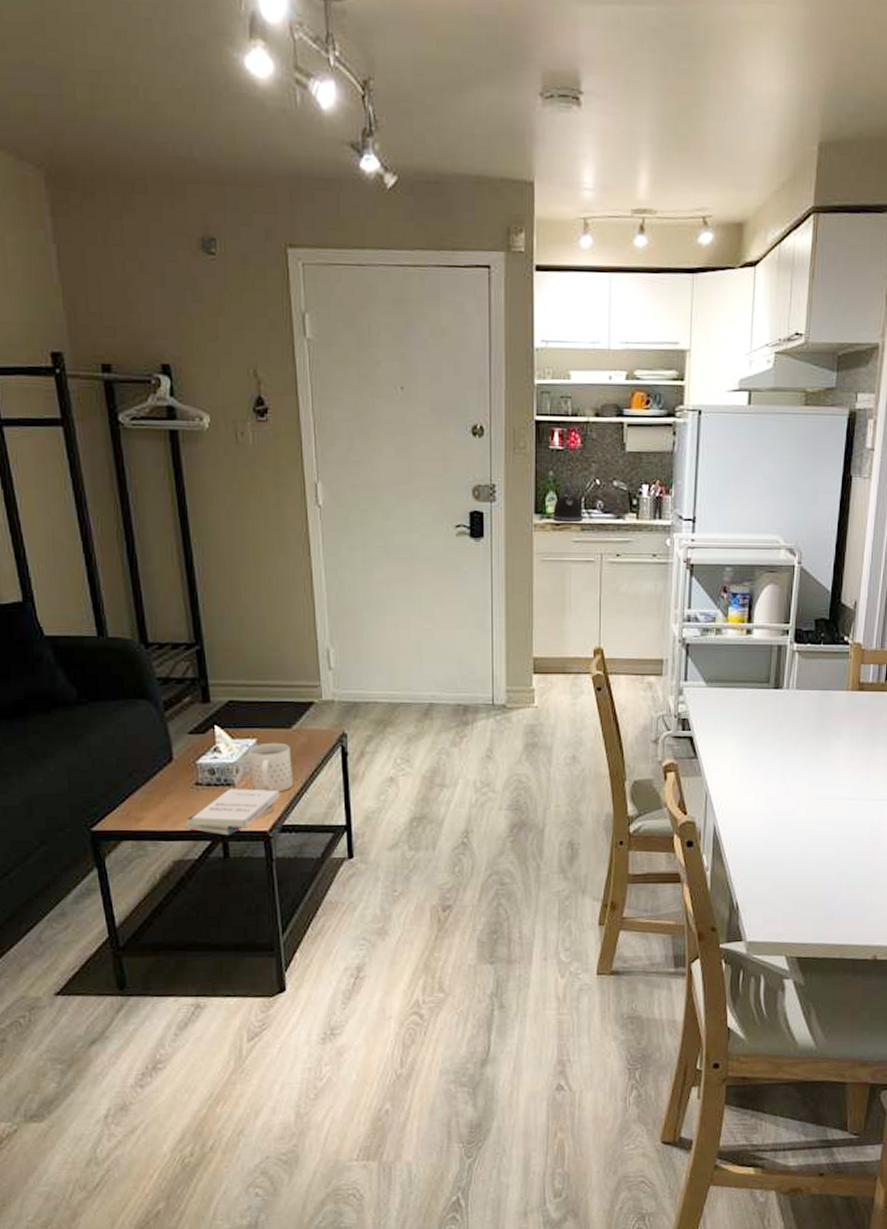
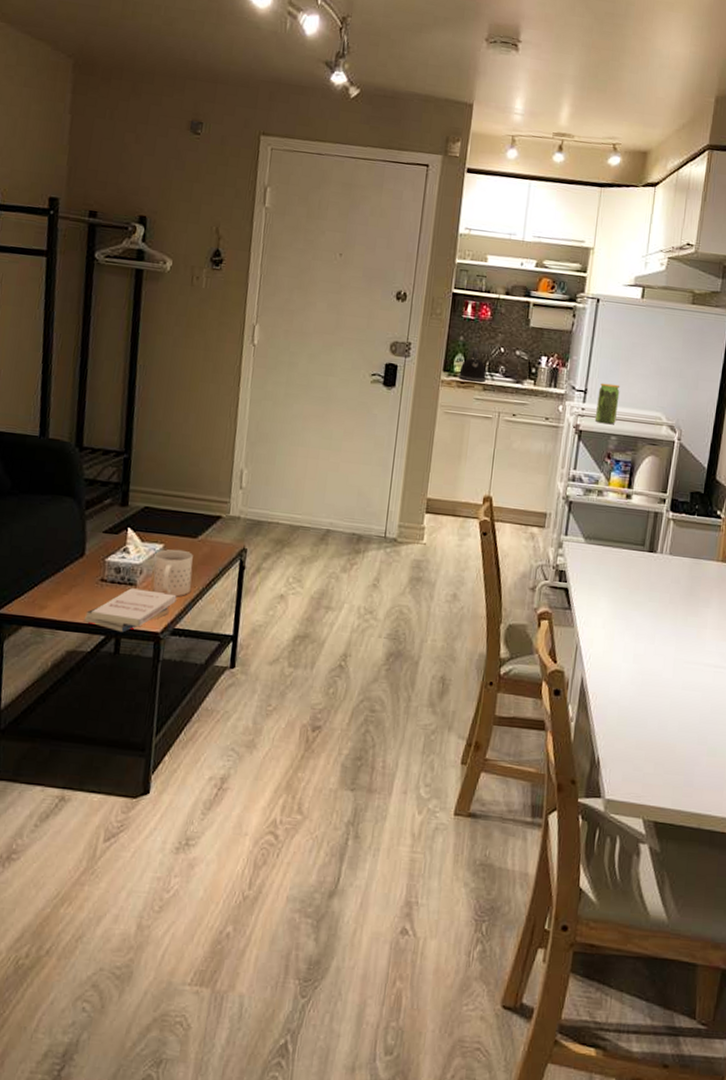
jar: none [706,508,732,553] -> present [594,383,620,424]

